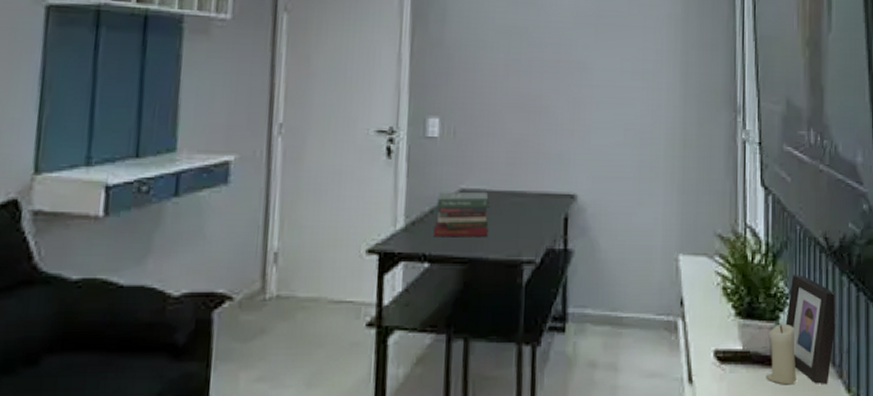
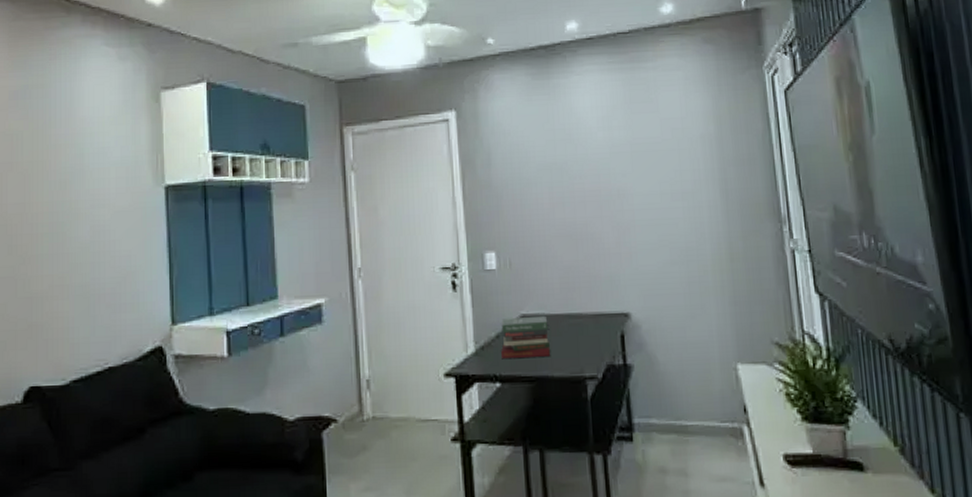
candle: present [765,323,796,385] -> none [839,426,874,487]
picture frame: present [785,275,837,385] -> none [855,378,912,487]

